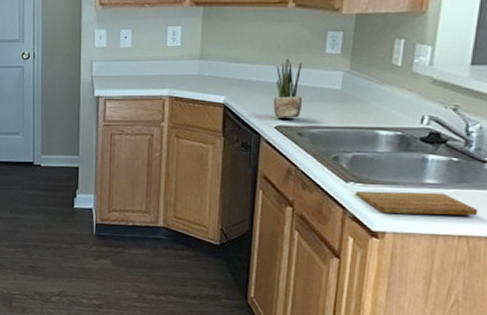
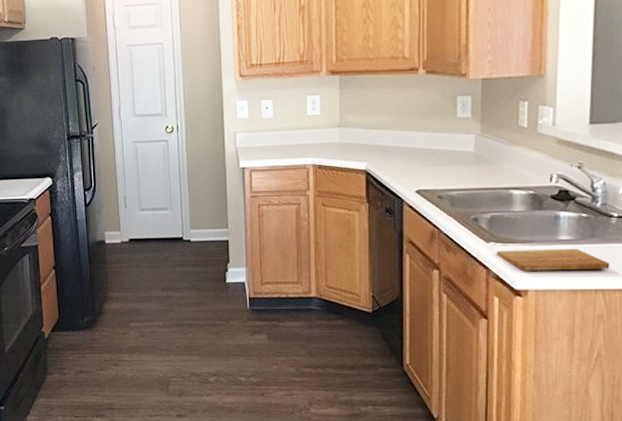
potted plant: present [273,58,302,118] -> none [412,123,439,182]

